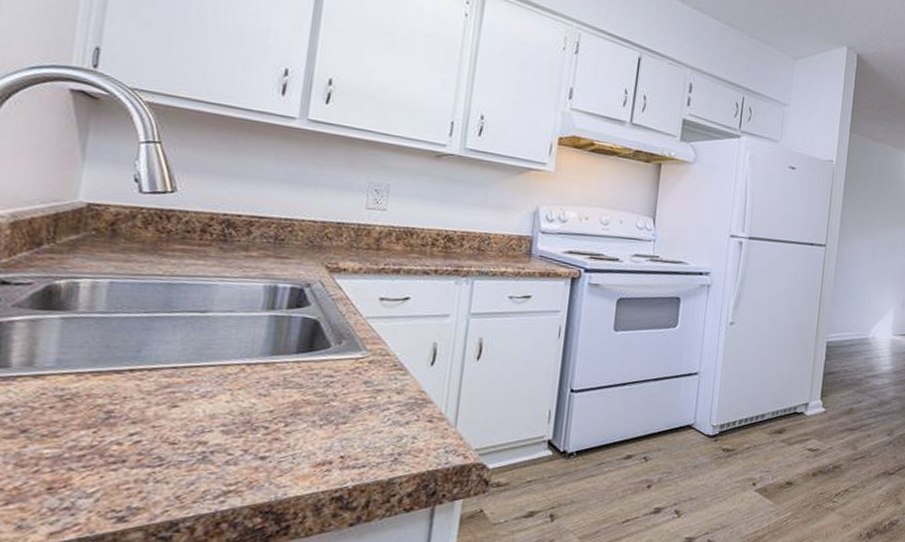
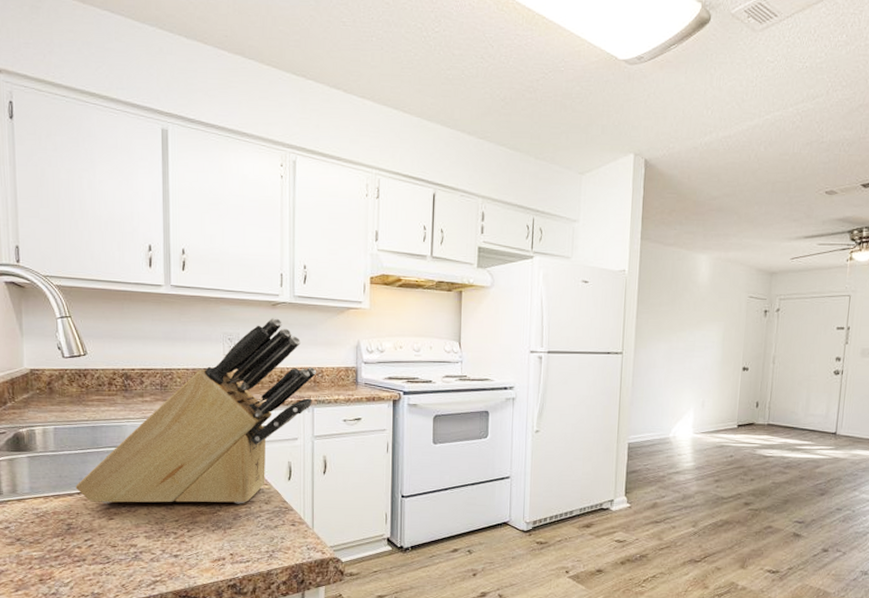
knife block: none [128,170,483,393] -> present [75,317,317,504]

